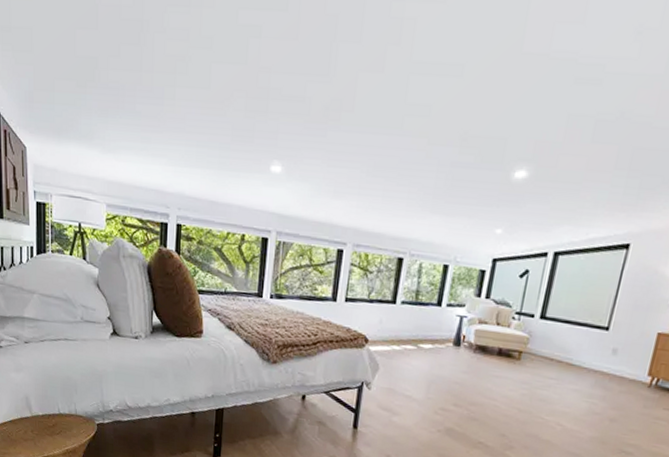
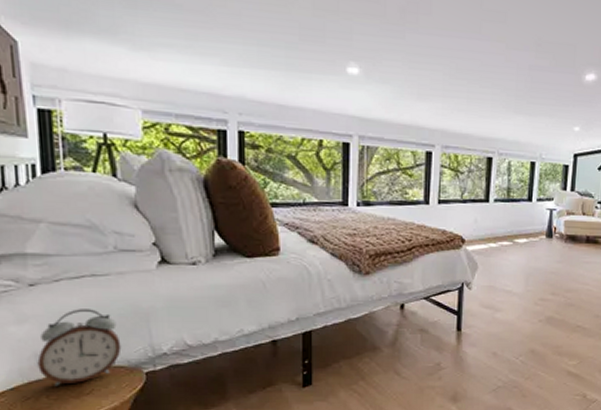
alarm clock: none [27,365,82,425] -> present [37,309,122,387]

